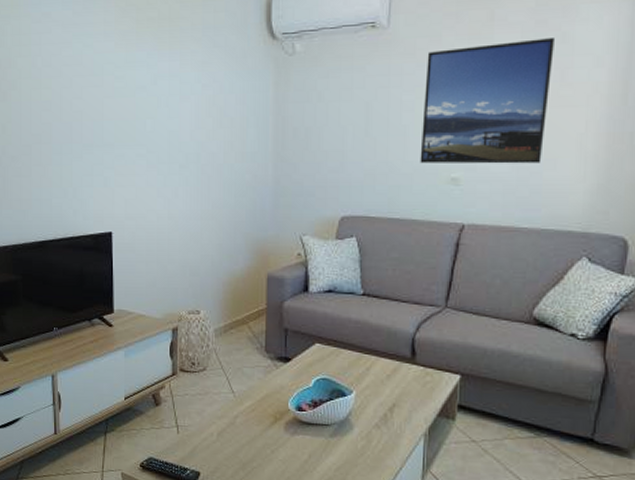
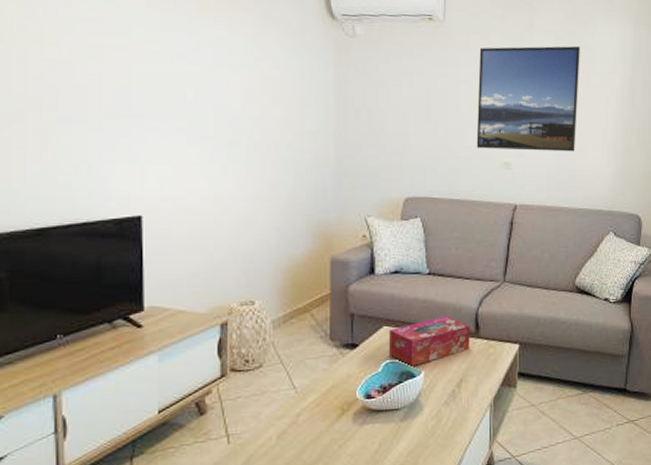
tissue box: none [320,339,406,385] -> present [388,316,470,366]

